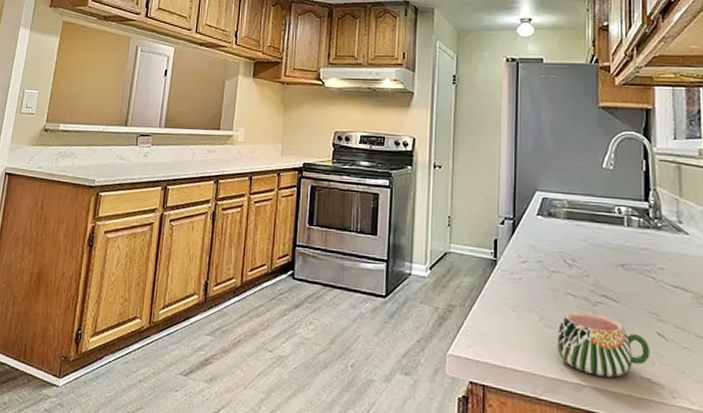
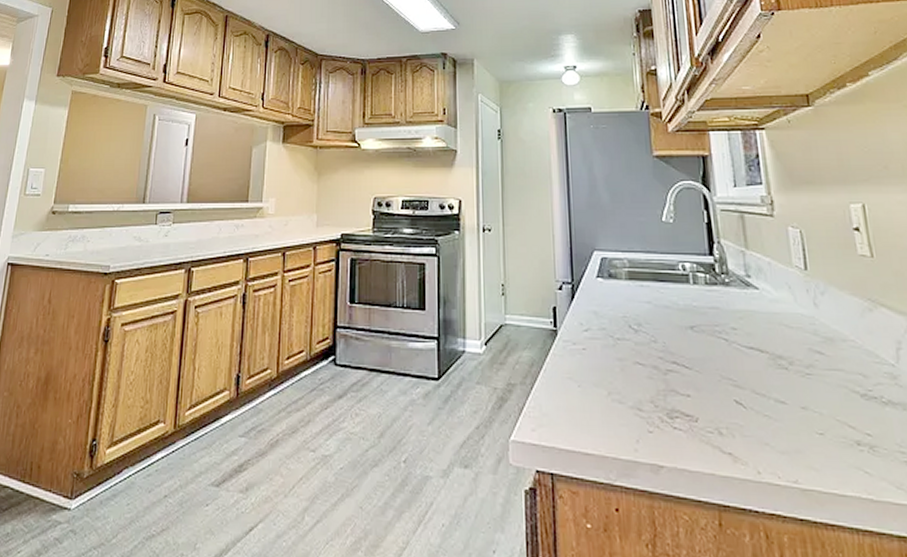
mug: present [557,312,650,378] -> none [628,382,729,455]

